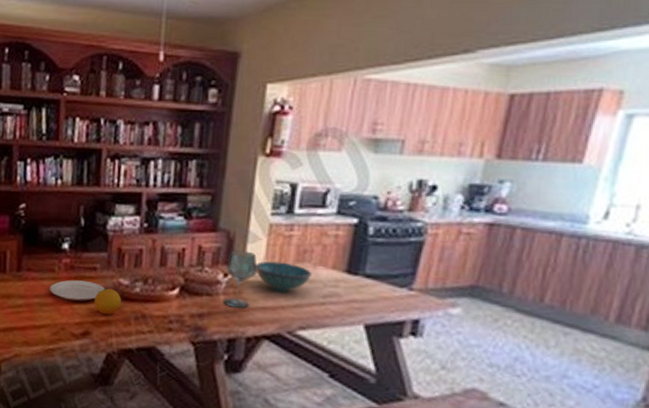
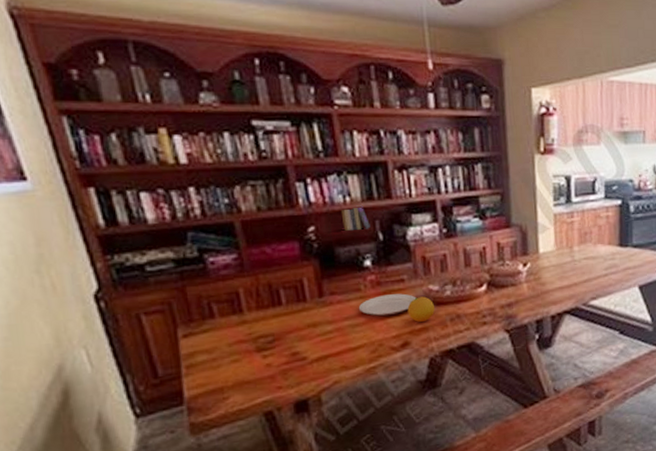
books: none [50,189,75,213] -> present [340,205,370,232]
wine glass: present [224,250,257,308] -> none [523,240,551,292]
bowl: present [256,261,312,292] -> none [549,245,594,272]

